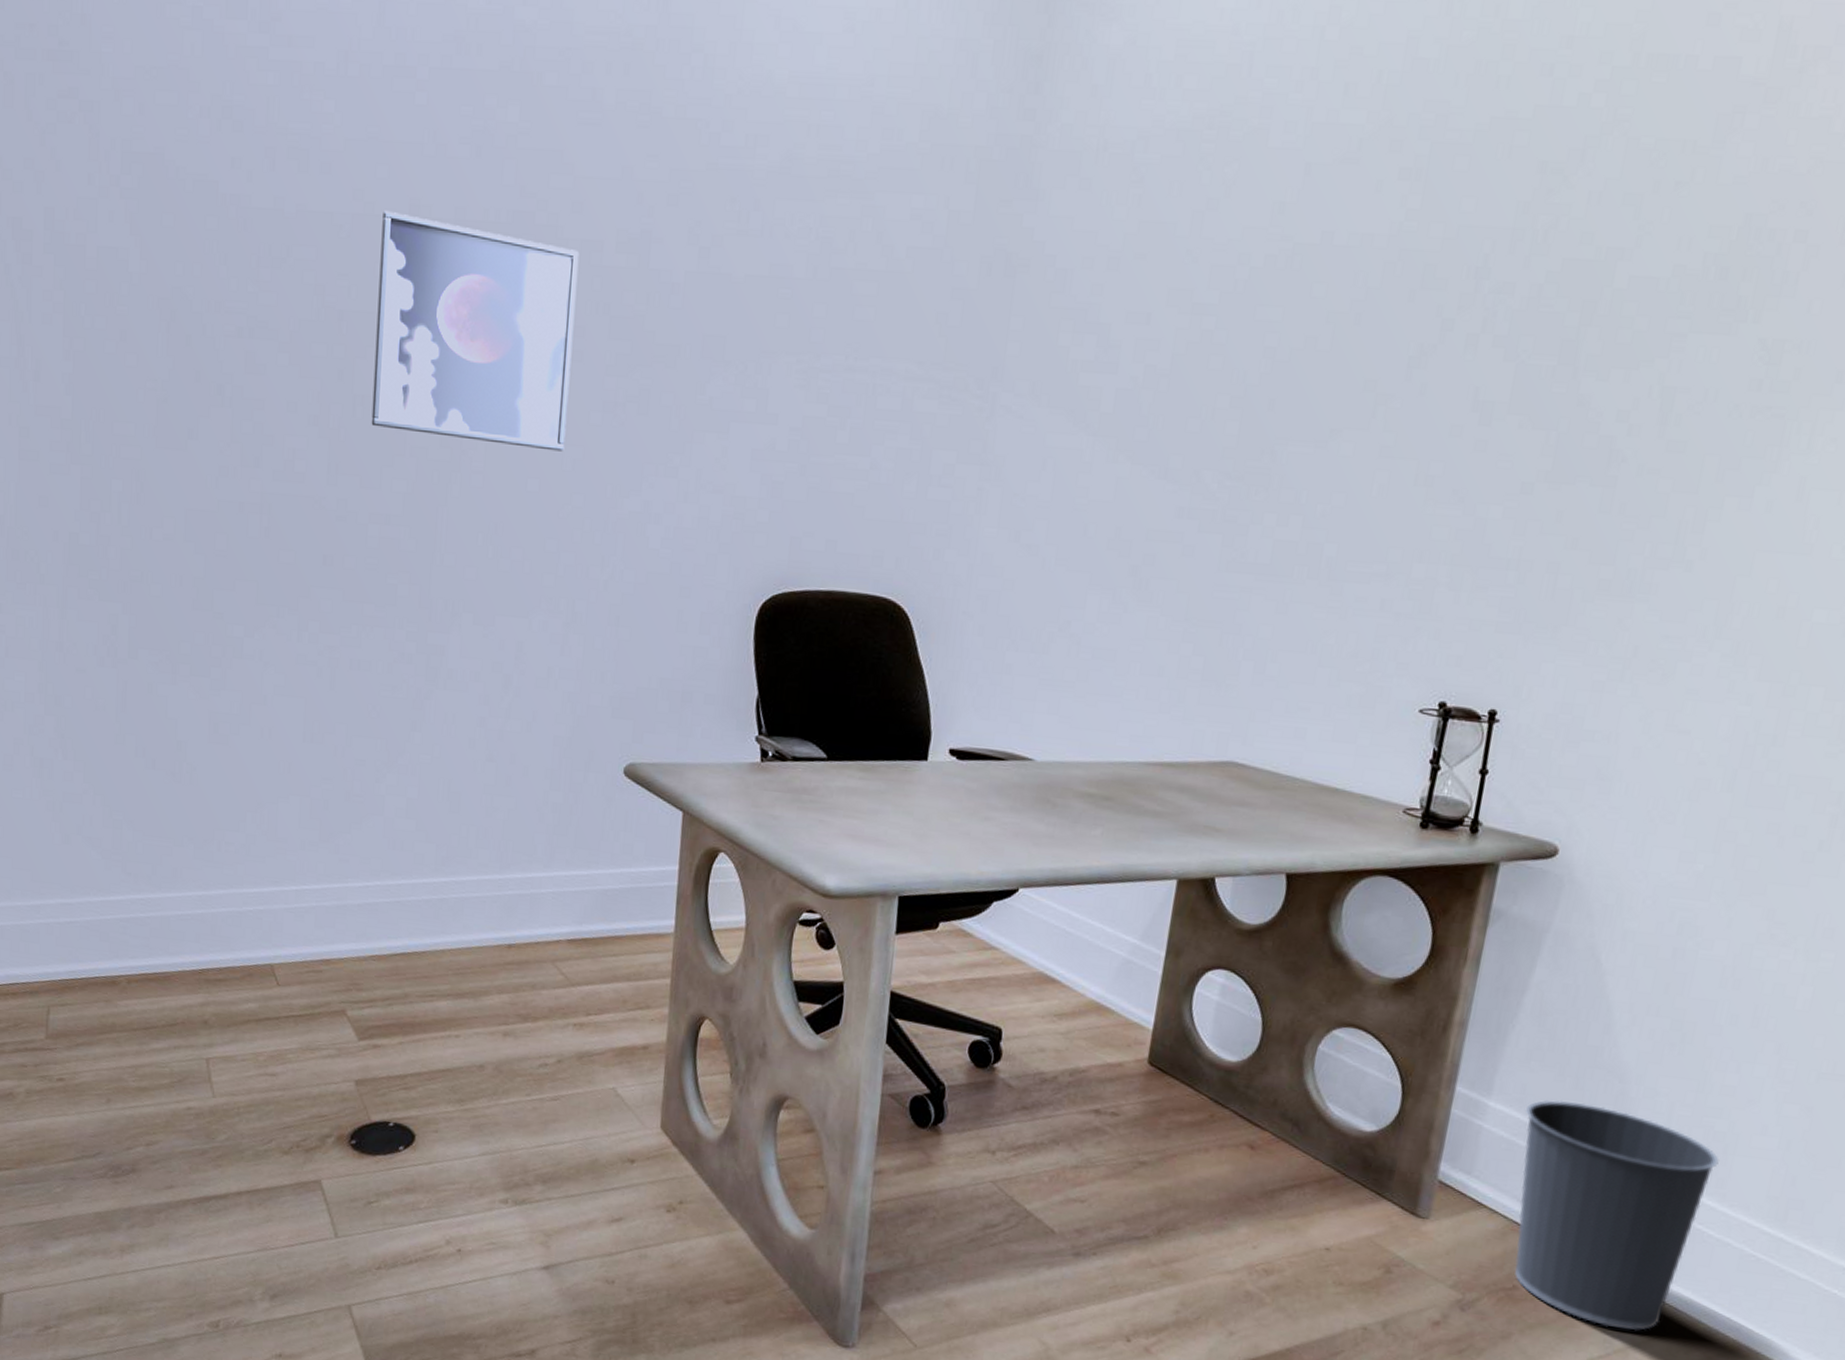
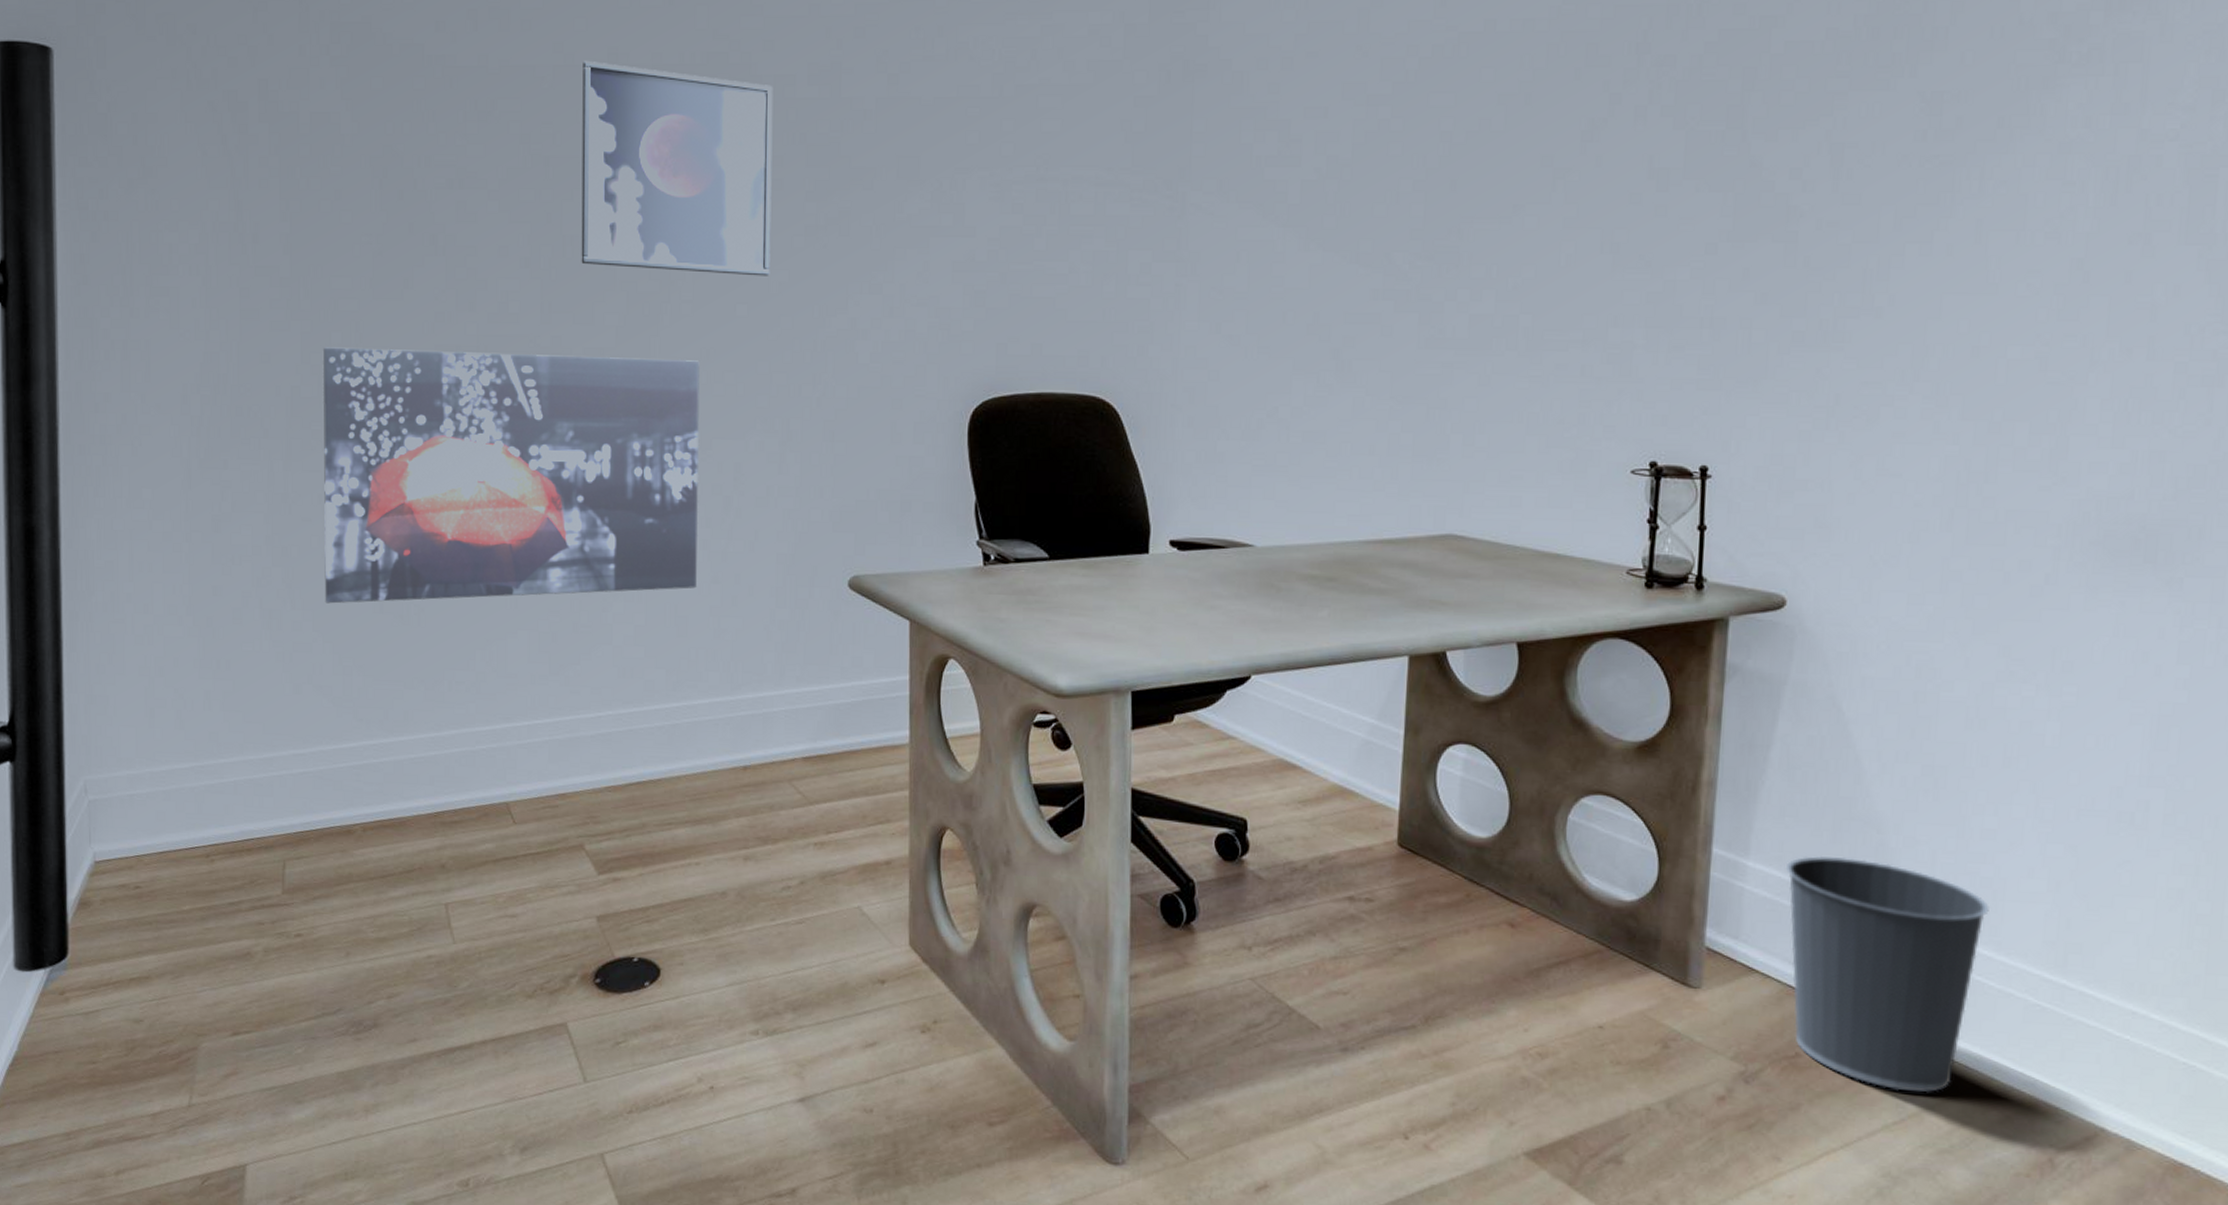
wall art: none [97,494,487,765] -> present [324,347,700,604]

